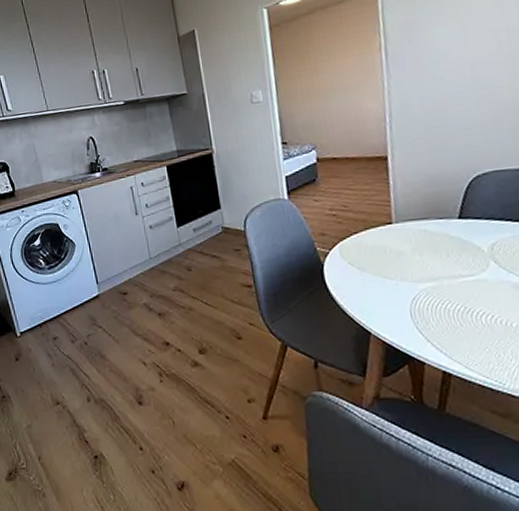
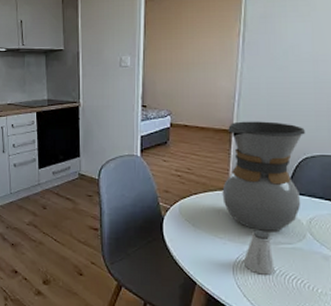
pour-over carafe: none [382,140,479,265] -> present [222,121,305,231]
saltshaker: none [420,264,459,315] -> present [243,230,275,275]

